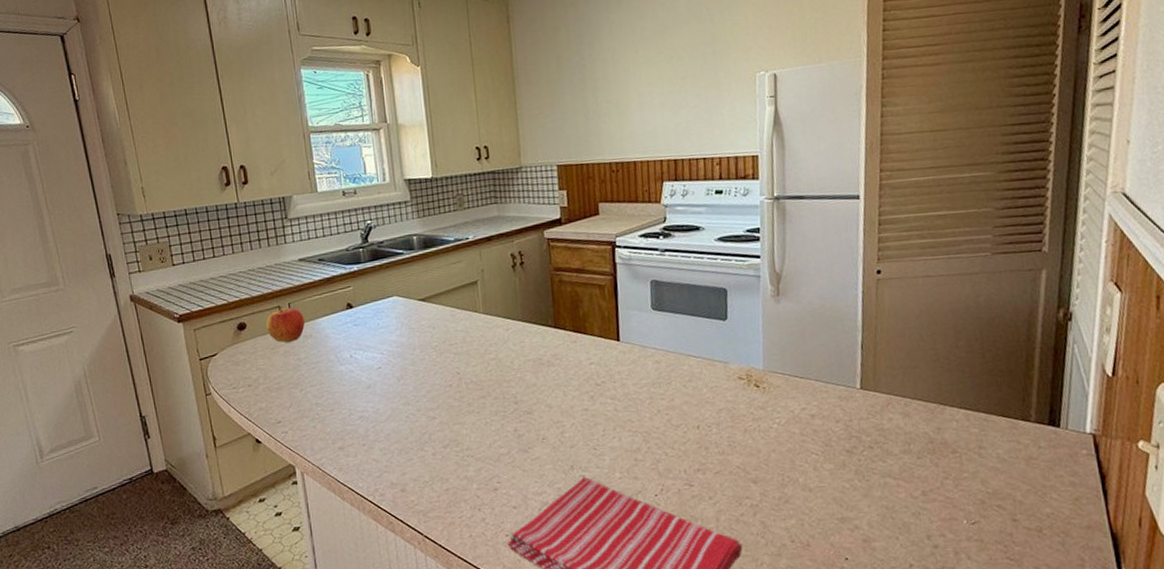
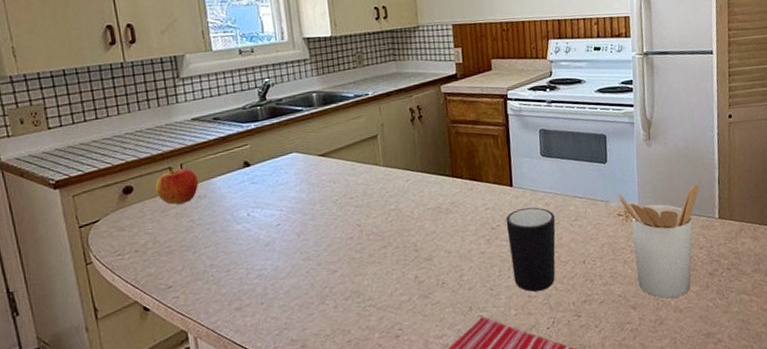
mug: none [611,364,667,456] -> present [505,207,556,292]
utensil holder: none [738,348,837,475] -> present [617,184,699,299]

